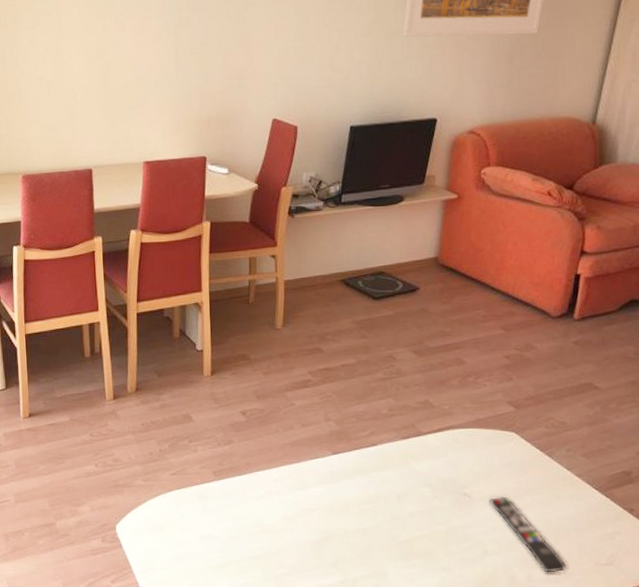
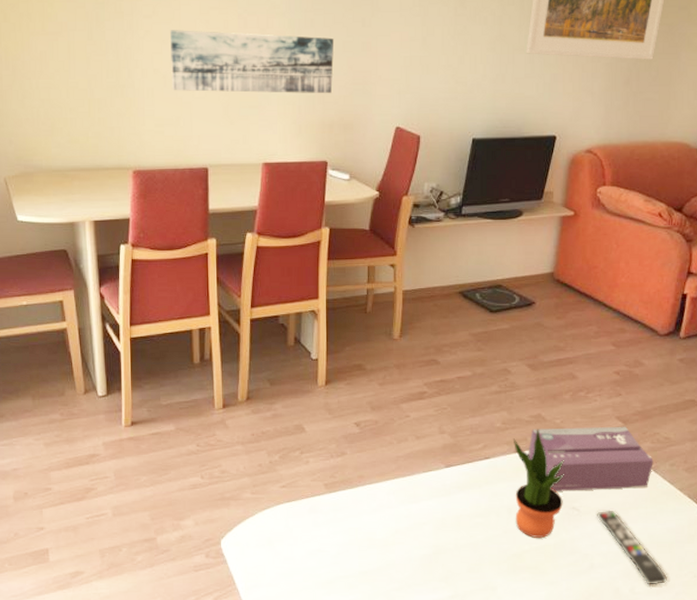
wall art: none [52,35,209,97] -> present [170,30,334,94]
potted plant: none [401,415,455,524] -> present [514,429,565,538]
tissue box: none [416,411,548,478] -> present [528,426,653,491]

